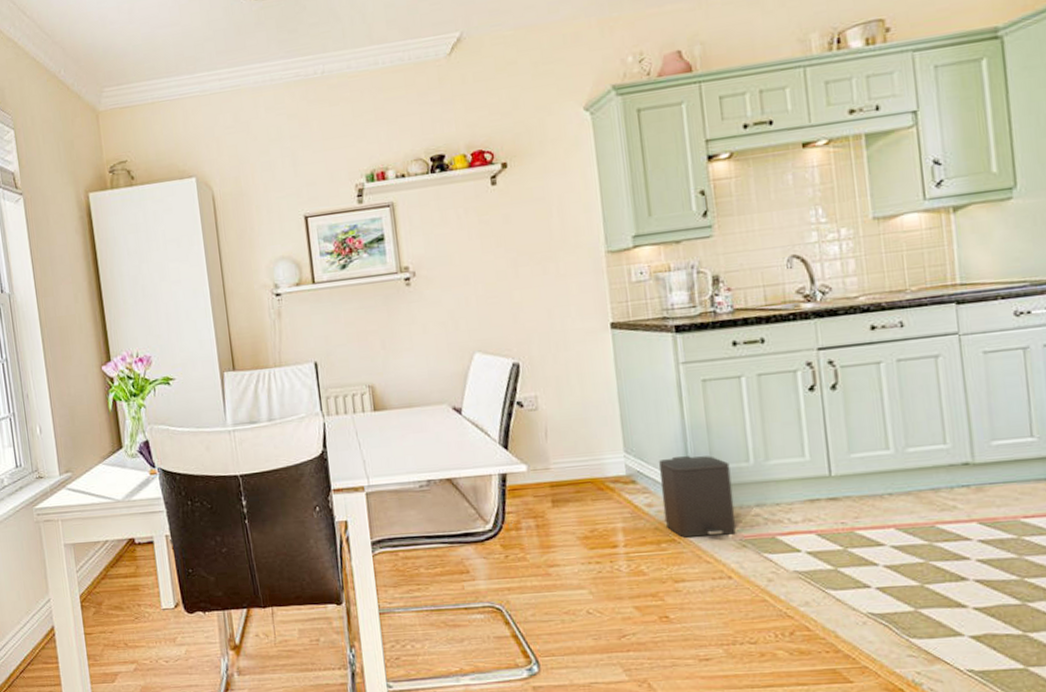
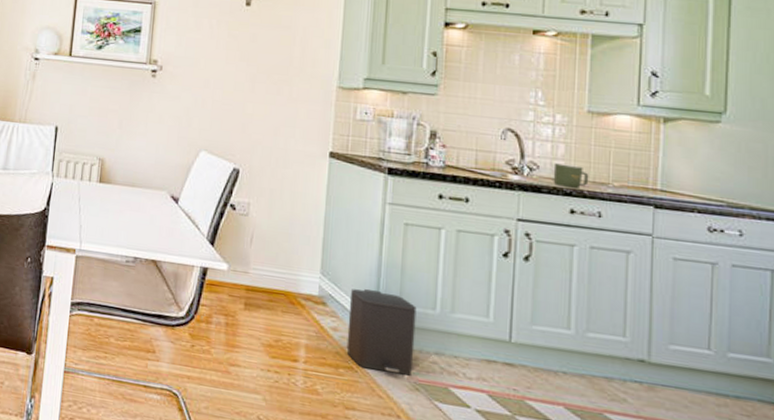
mug: none [846,278,885,306] -> present [553,163,589,190]

